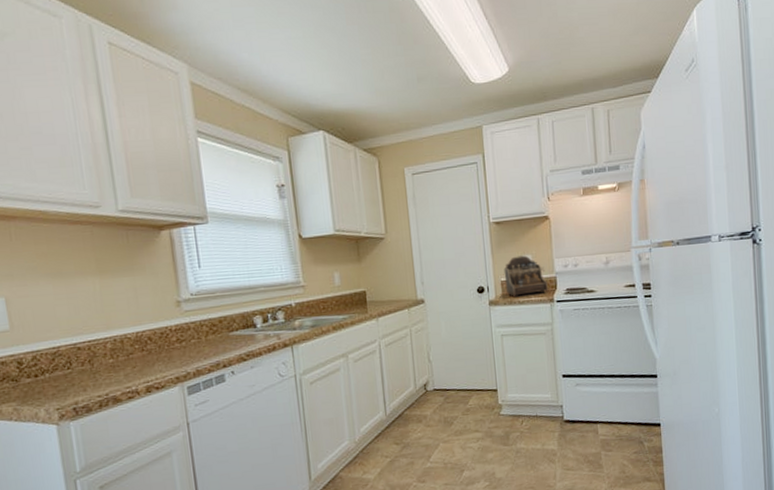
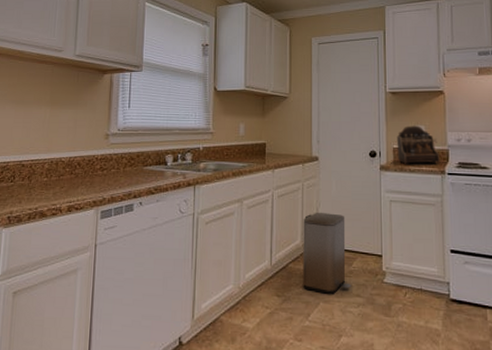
pedal bin: none [414,355,469,436] -> present [303,212,351,295]

